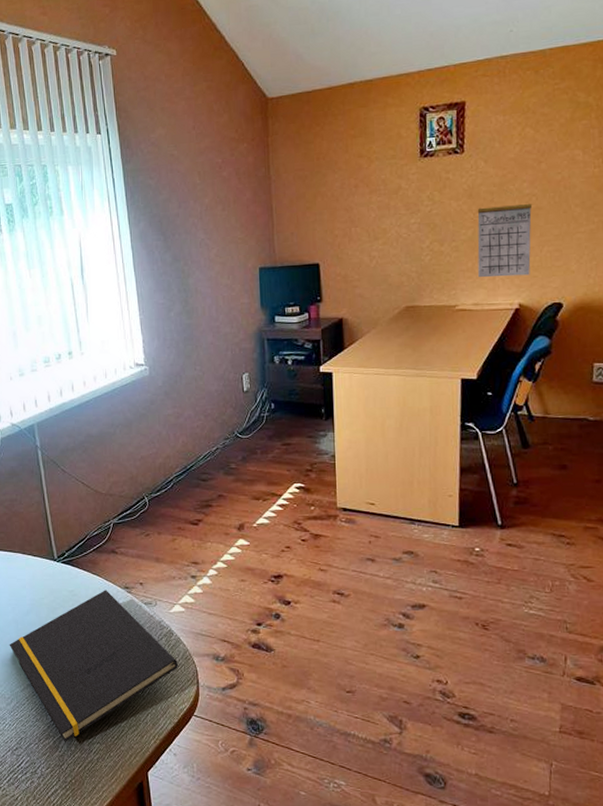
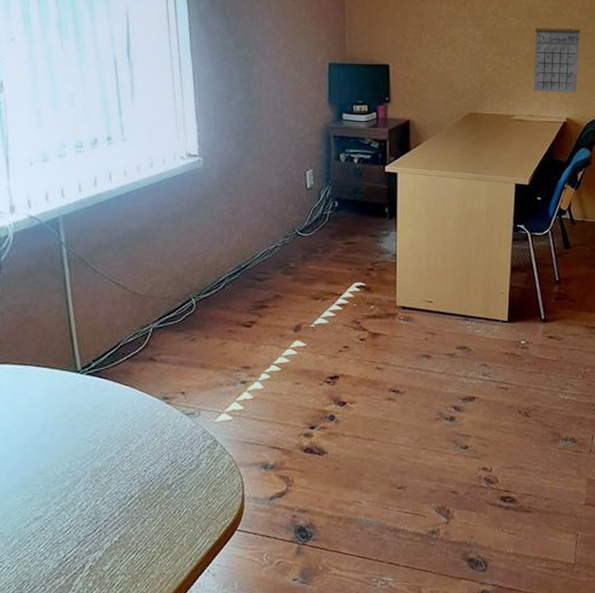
notepad: present [9,590,178,742] -> none [12,402,222,579]

